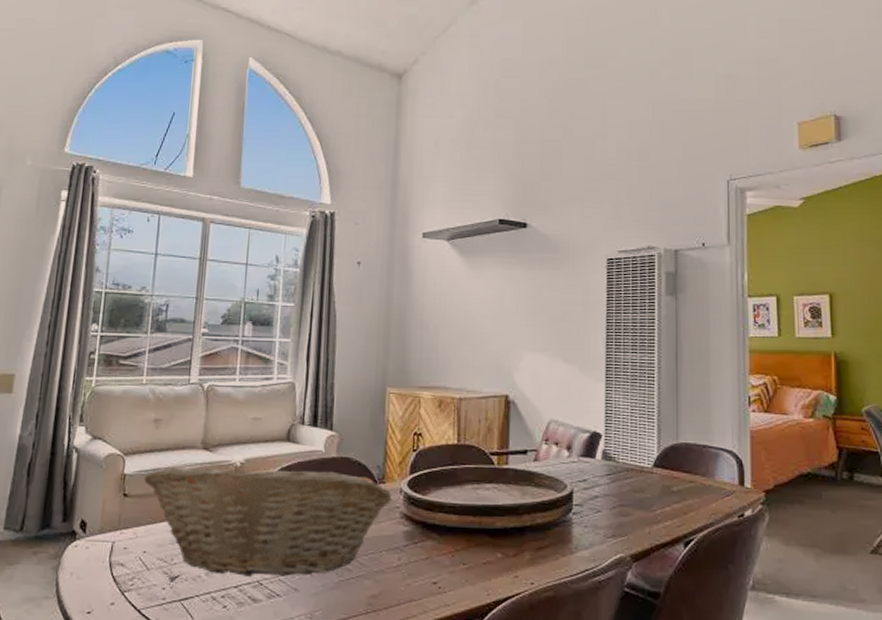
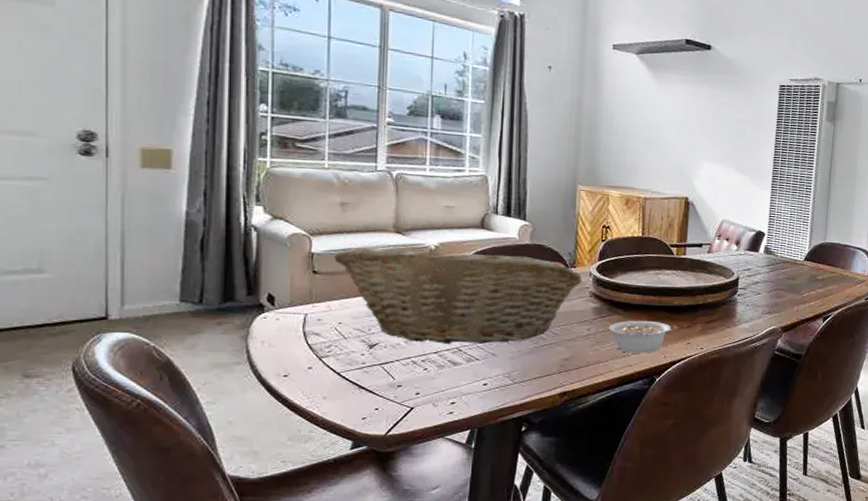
legume: none [421,546,502,589] -> present [608,320,678,353]

